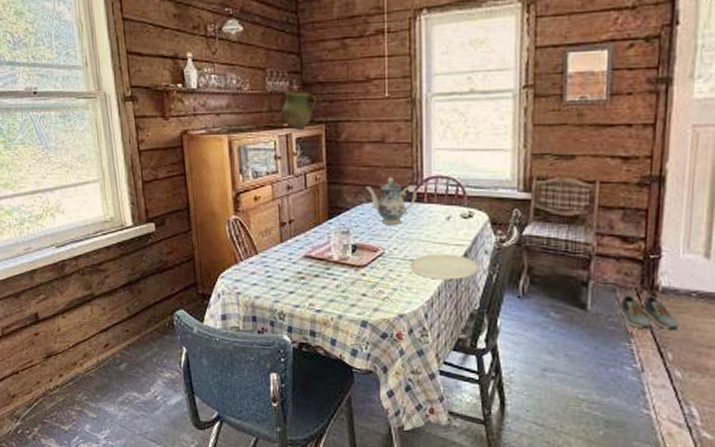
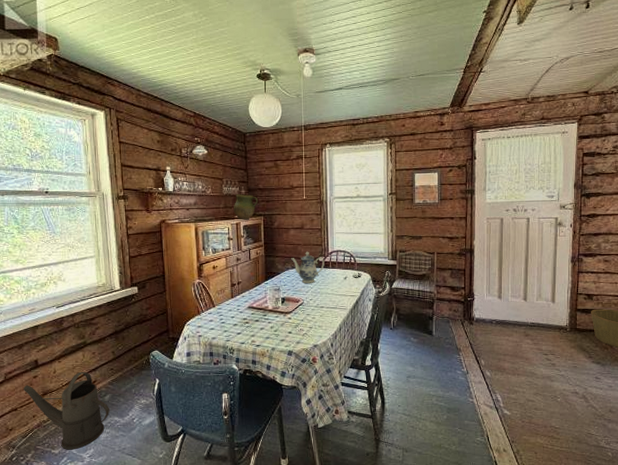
watering can: none [24,332,127,428] -> present [23,372,110,450]
plate: present [410,253,480,281] -> none [321,302,366,320]
shoe: present [619,295,680,330] -> none [452,324,487,346]

